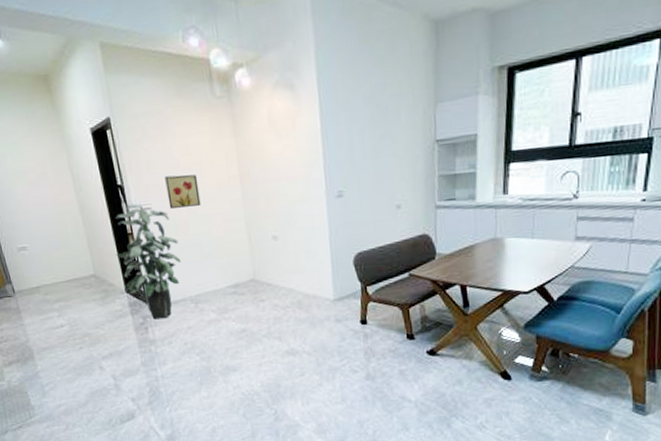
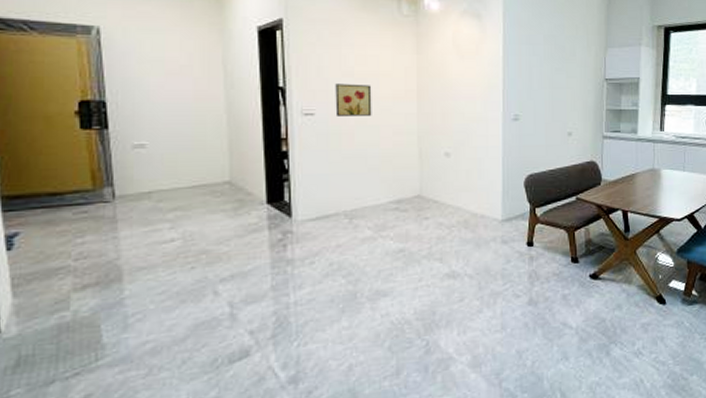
indoor plant: present [115,203,181,320] -> none [262,108,340,236]

